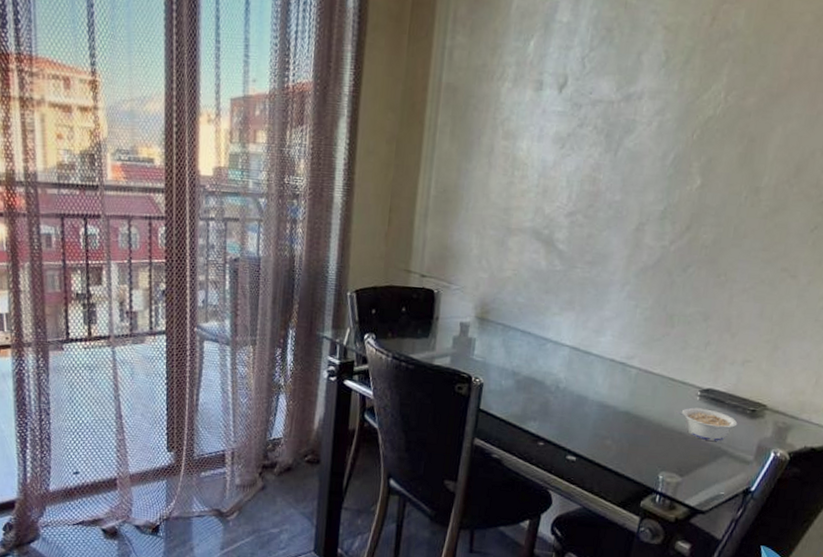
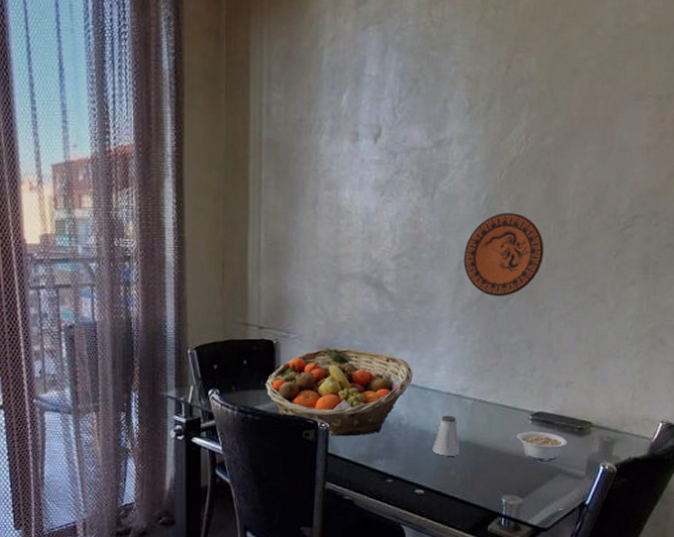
fruit basket: none [421,302,577,395] -> present [265,348,413,437]
saltshaker: none [589,382,620,426] -> present [432,415,460,456]
decorative plate: none [642,175,734,264] -> present [463,213,544,297]

